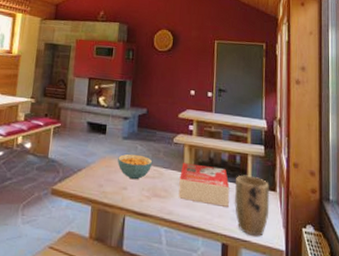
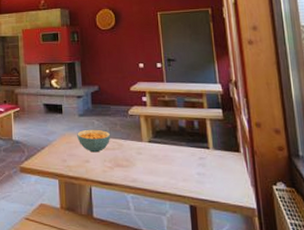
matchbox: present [178,163,230,207] -> none [139,133,192,171]
plant pot: present [234,175,270,236] -> none [196,139,235,196]

